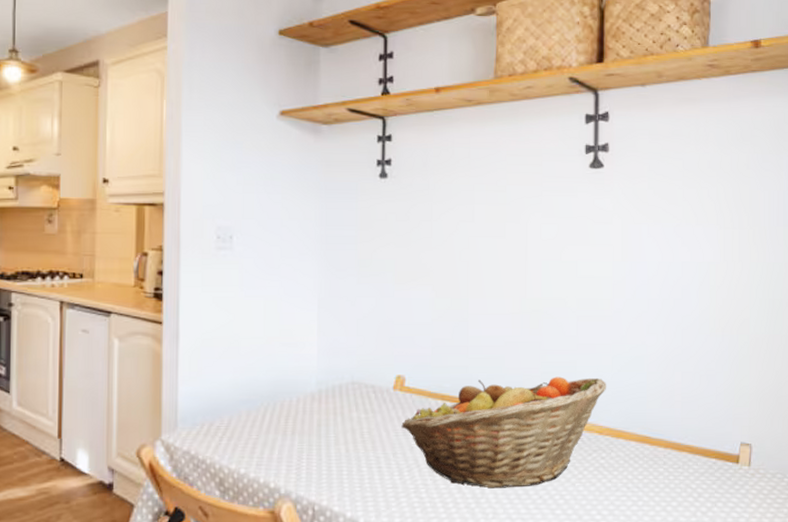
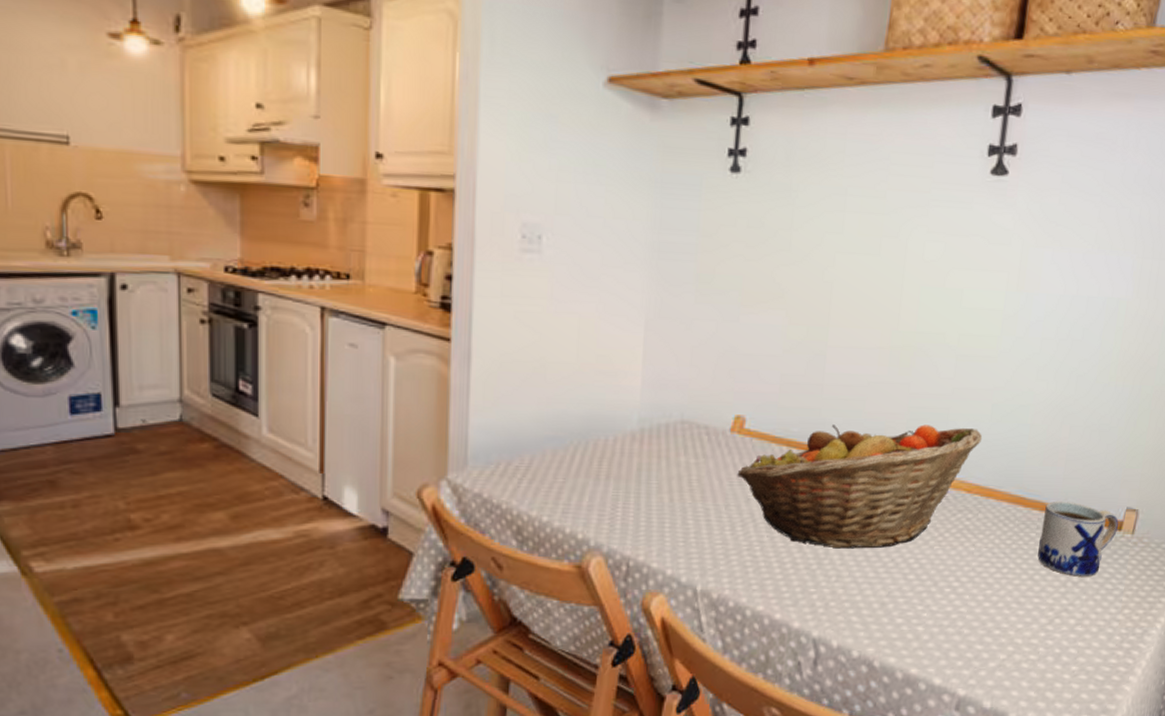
mug: none [668,439,735,507] -> present [1037,502,1119,576]

